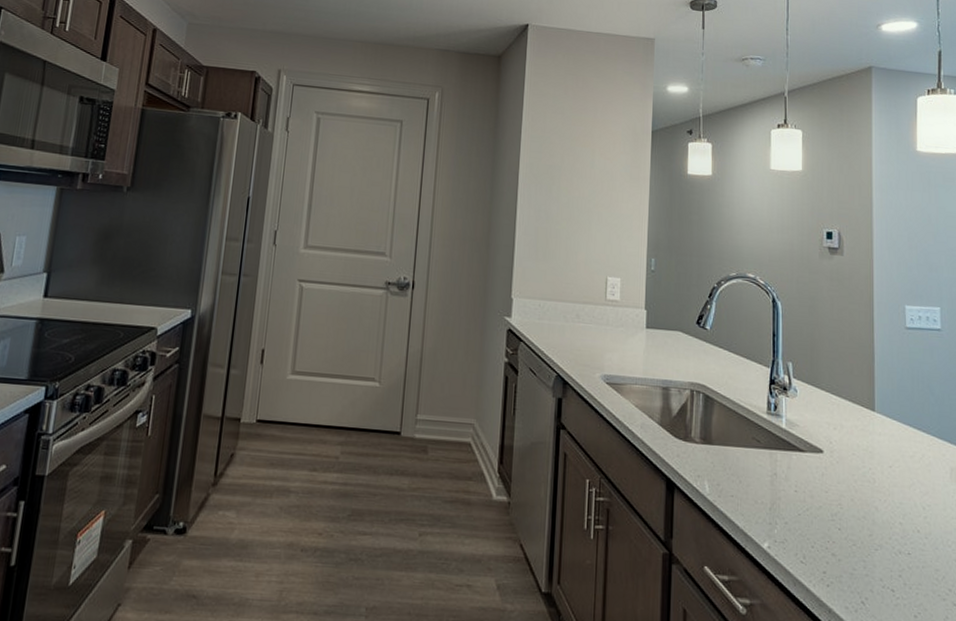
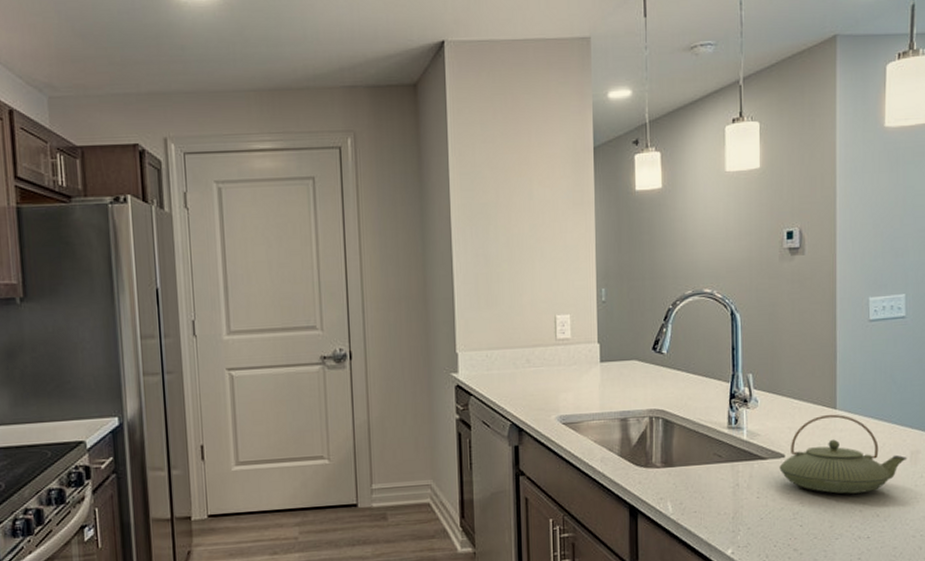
teapot: none [818,415,947,504] -> present [779,414,907,494]

